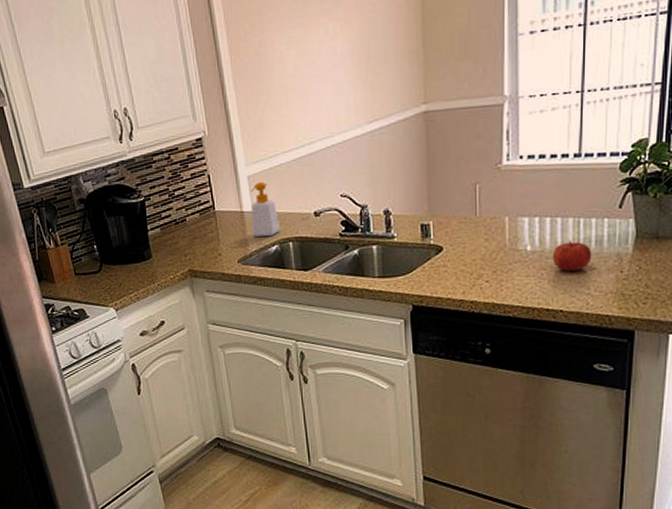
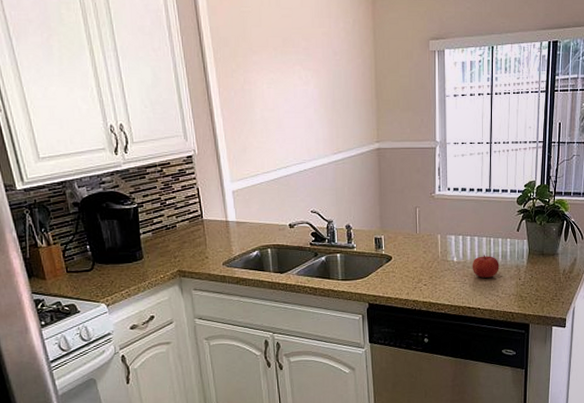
soap bottle: present [250,181,281,237] -> none [235,196,261,244]

